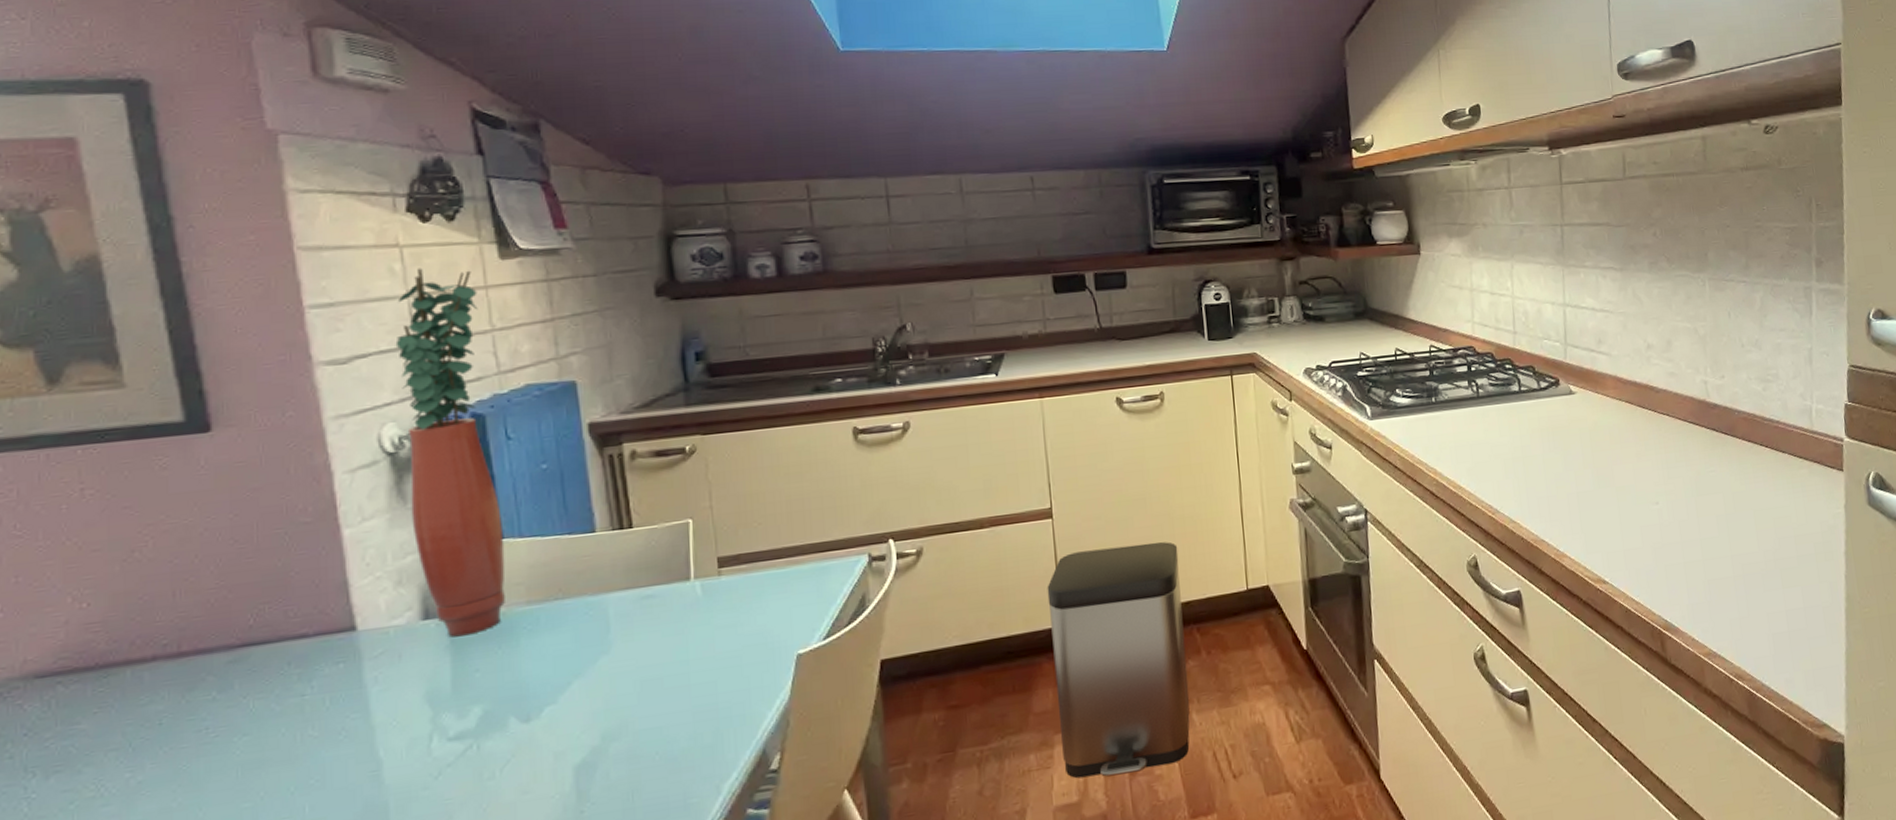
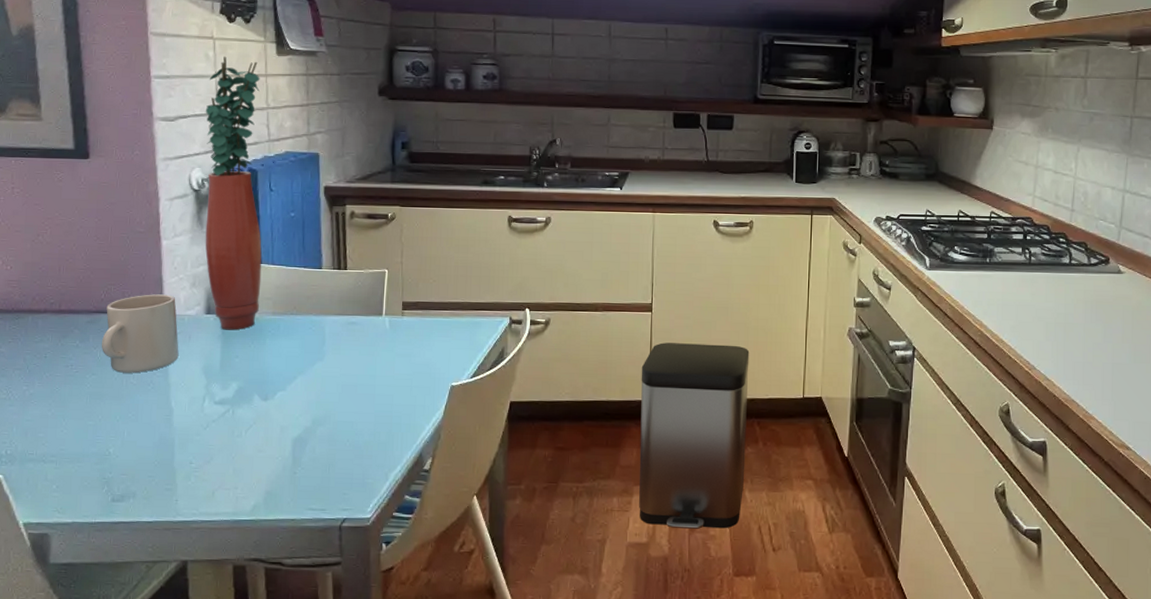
cup: none [254,602,384,725] -> present [101,294,179,373]

